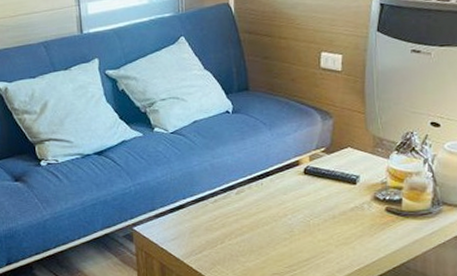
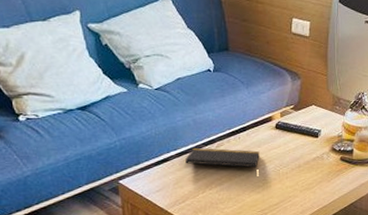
notepad: none [202,194,286,217] -> present [185,147,260,168]

